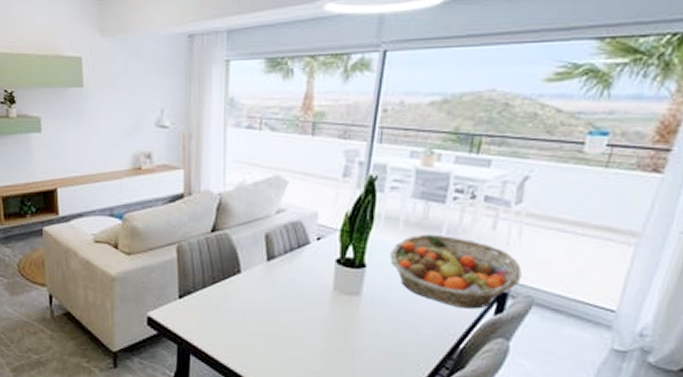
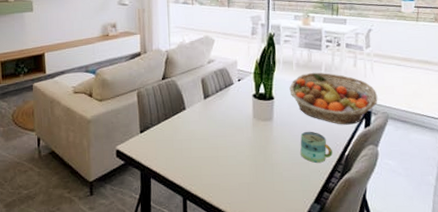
mug: none [395,312,441,355] -> present [300,131,332,163]

